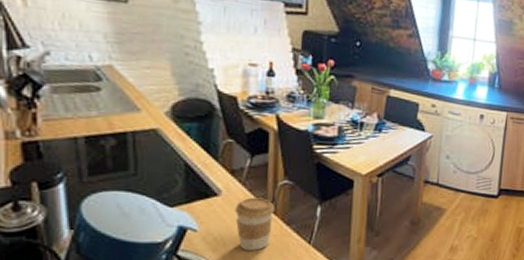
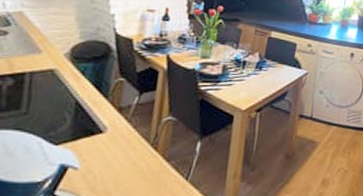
coffee cup: present [235,197,275,251] -> none [117,134,157,188]

